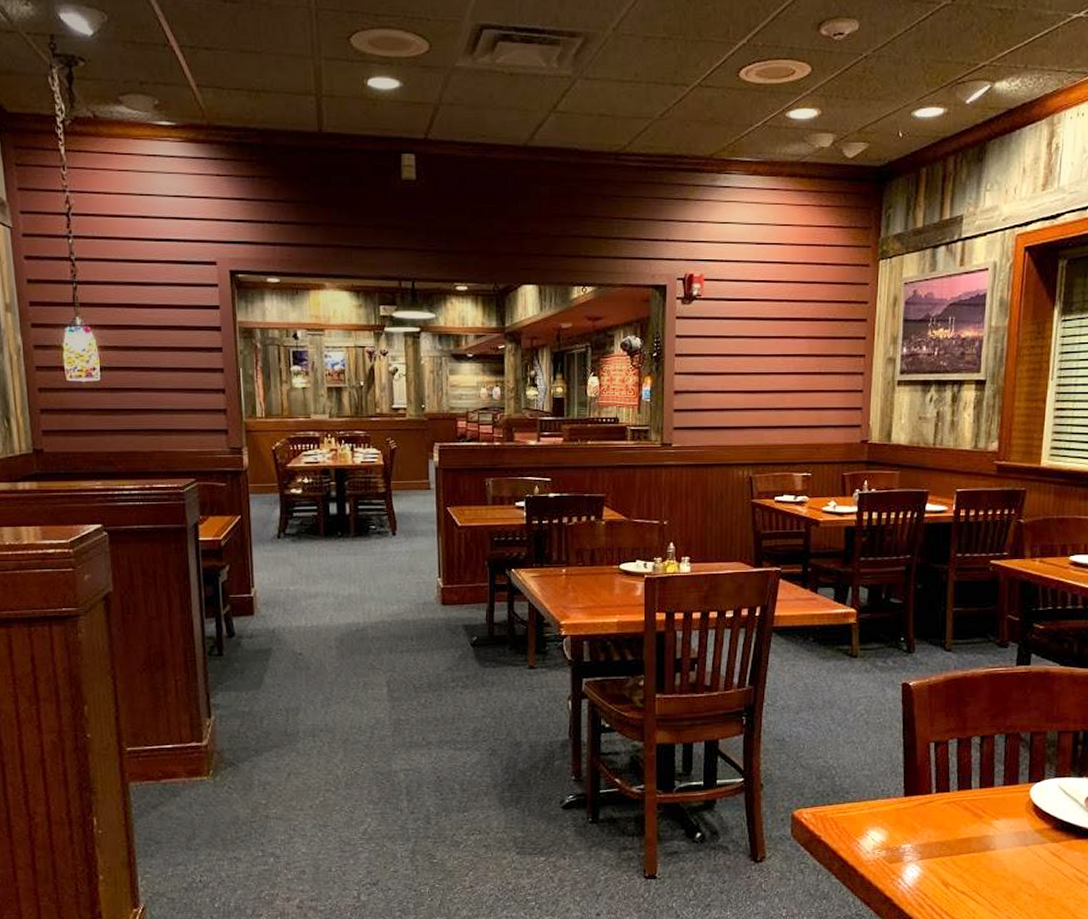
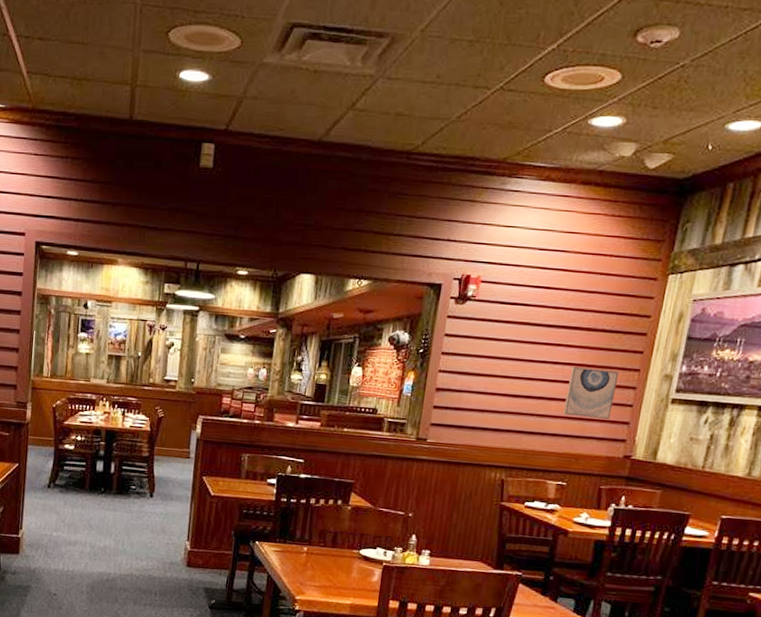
wall art: none [799,358,847,408] -> present [563,367,620,420]

